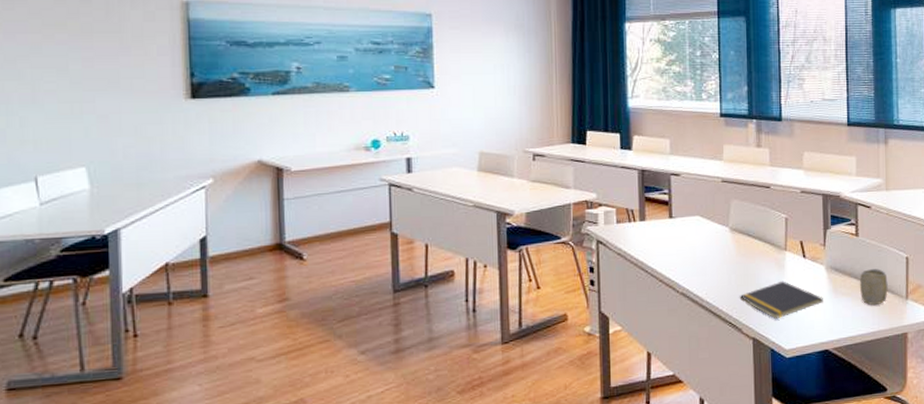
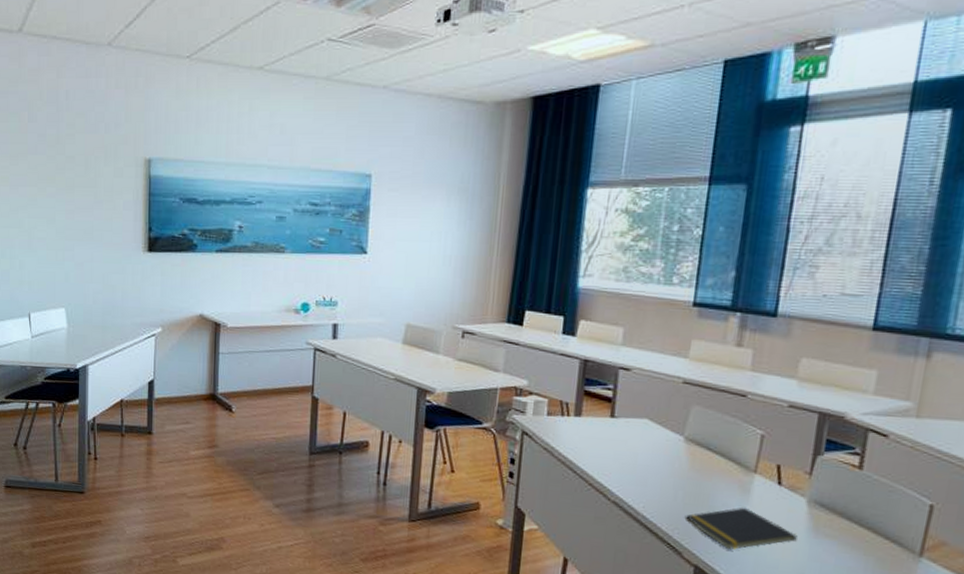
cup: present [859,269,888,306] -> none [851,511,897,557]

